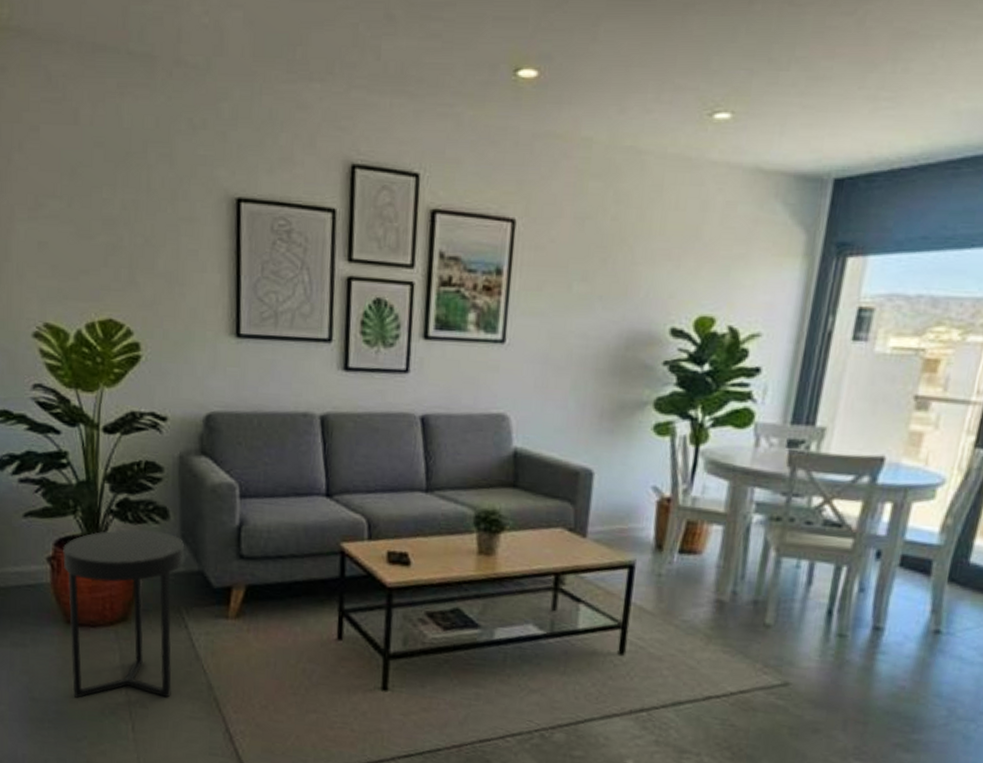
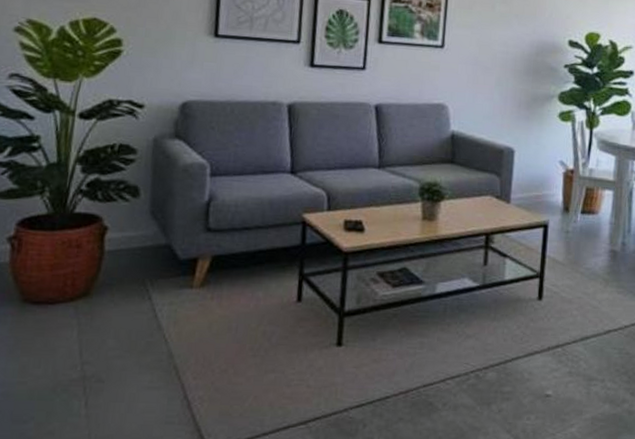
side table: present [63,529,185,698] -> none [22,207,154,378]

